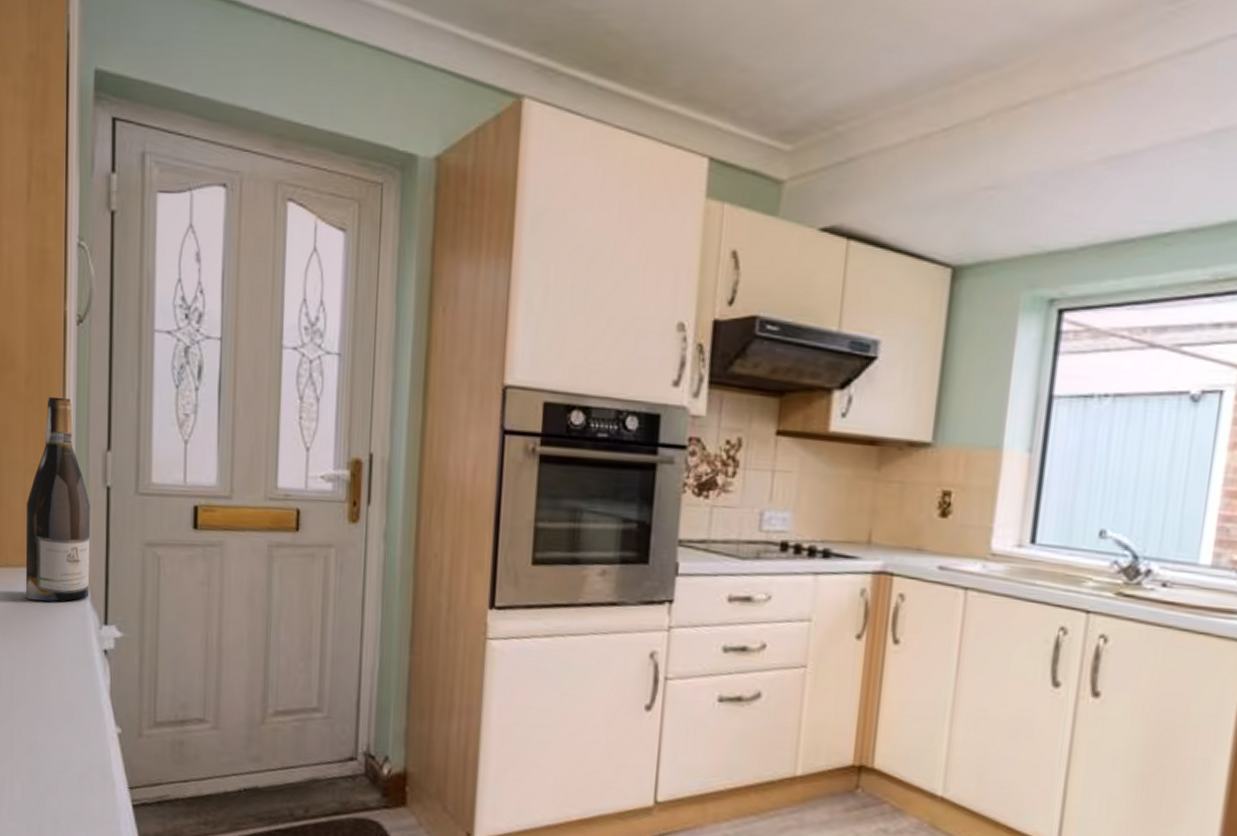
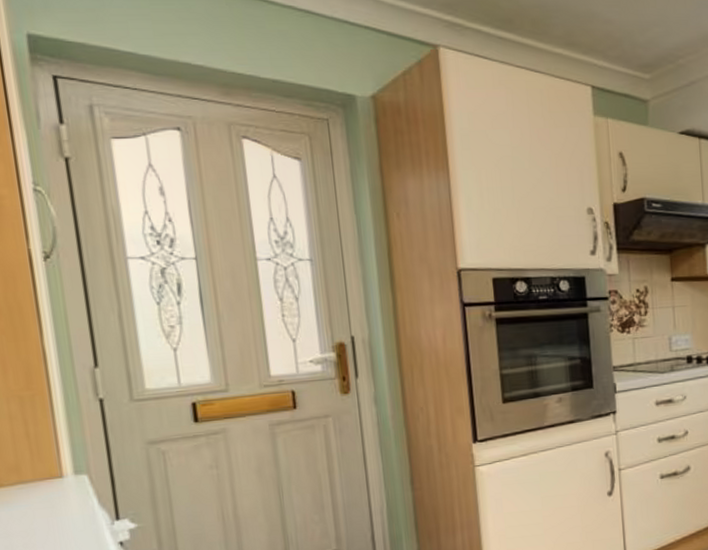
wine bottle: present [25,396,90,602] -> none [13,326,95,513]

